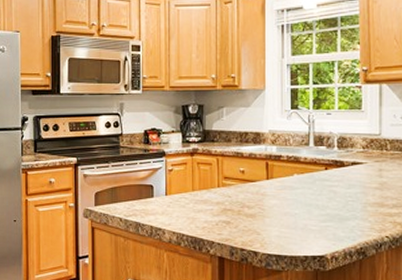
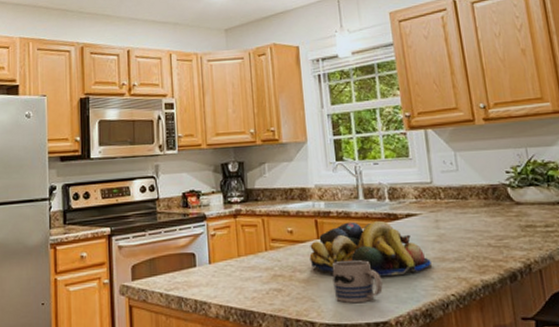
fruit bowl: none [258,166,370,216] -> present [309,221,431,276]
mug: none [278,200,323,237] -> present [332,260,383,303]

